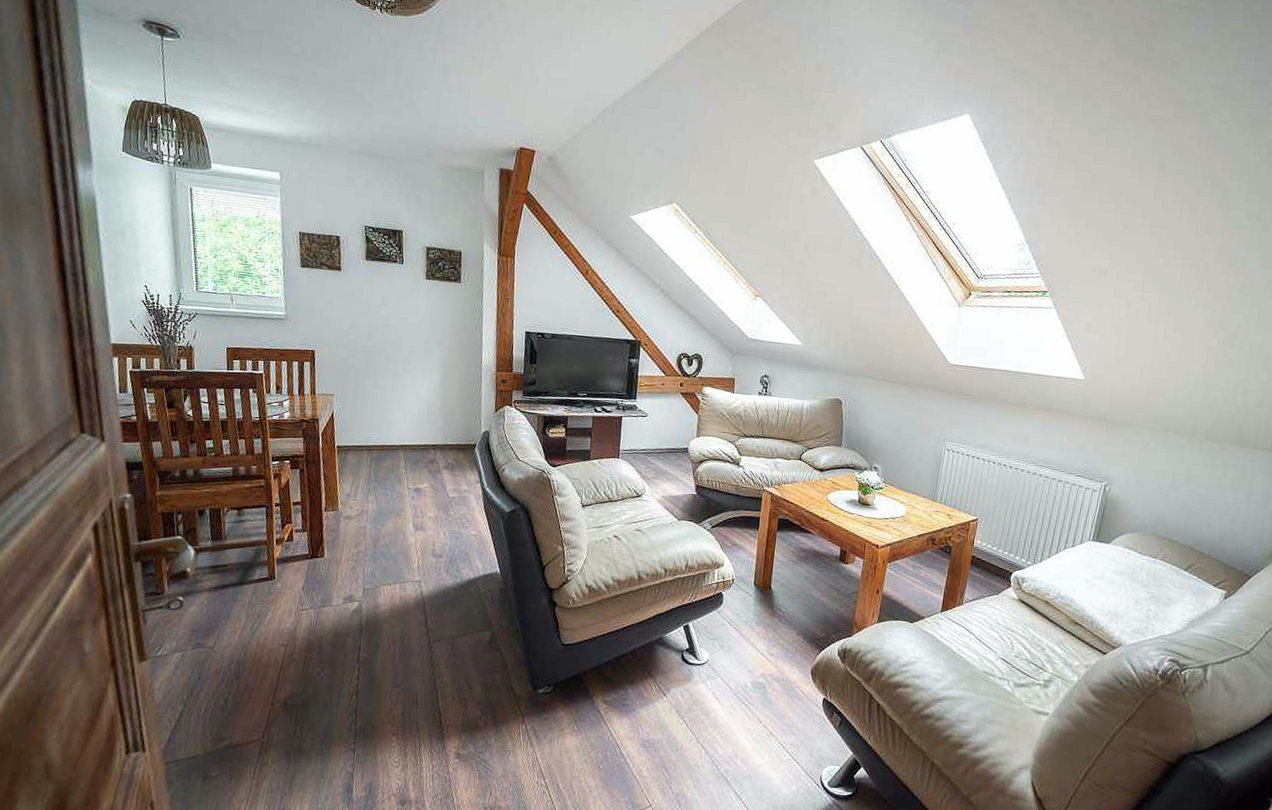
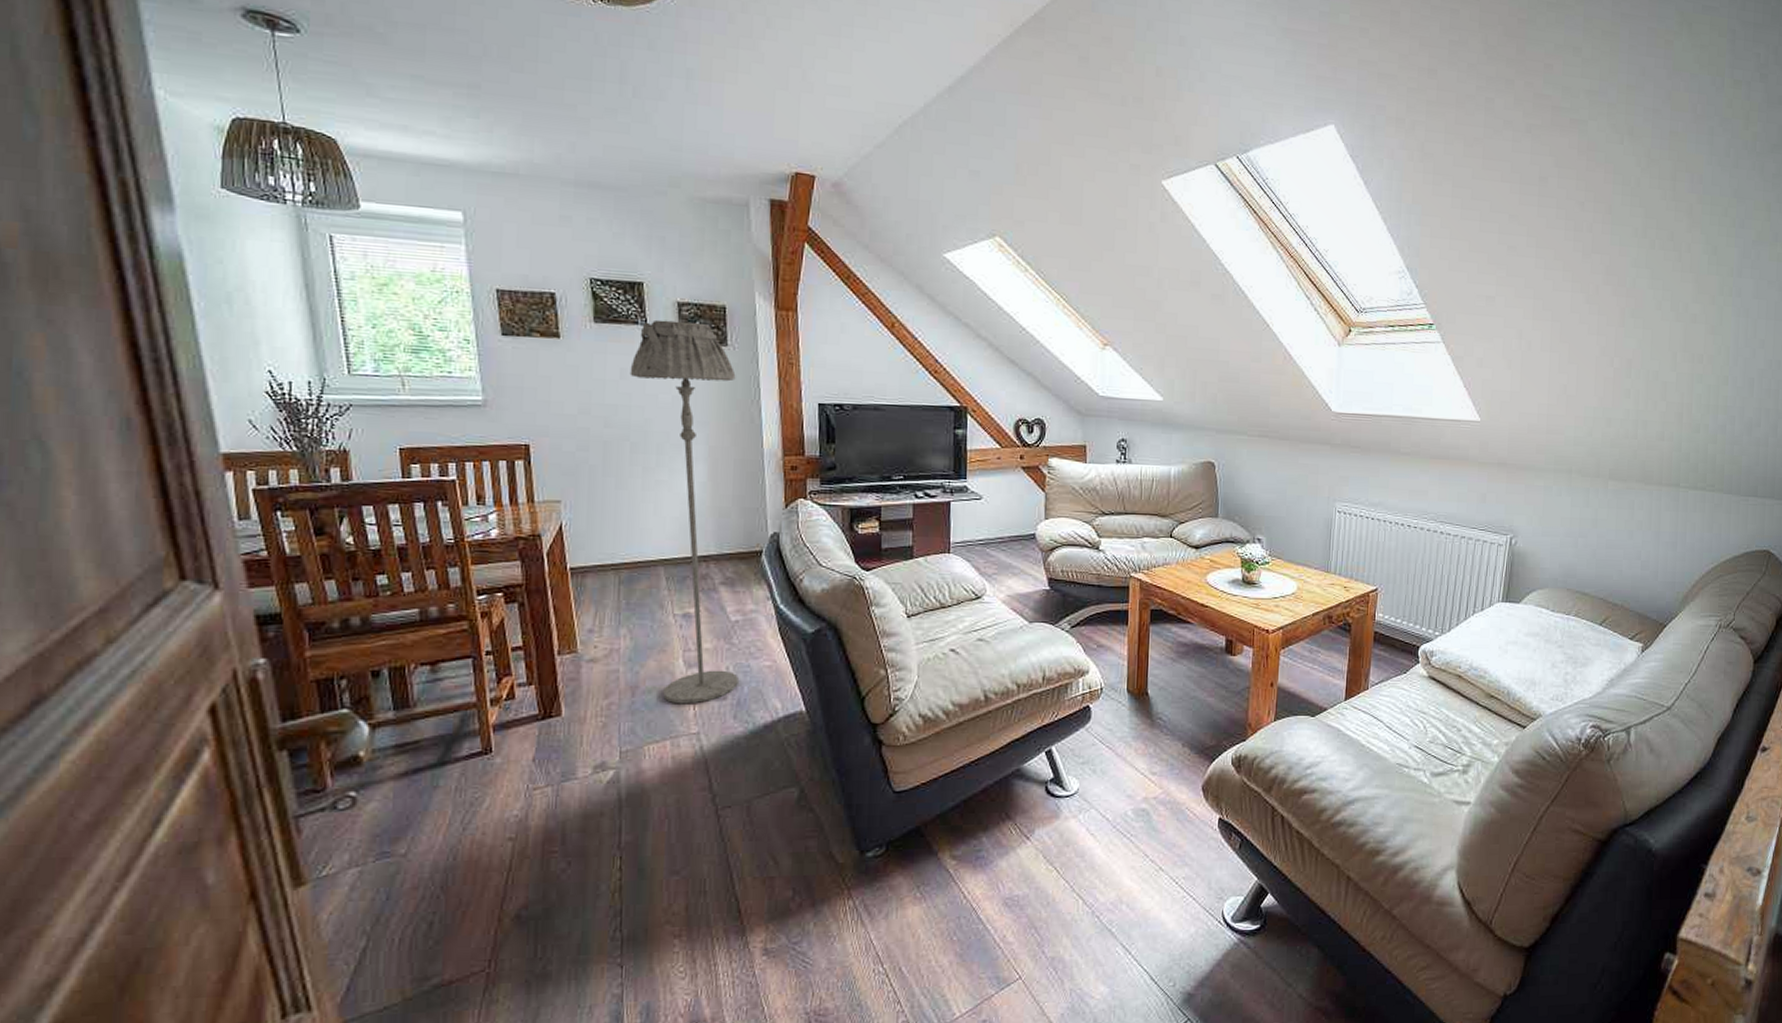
floor lamp: none [388,260,466,558] -> present [630,319,738,704]

